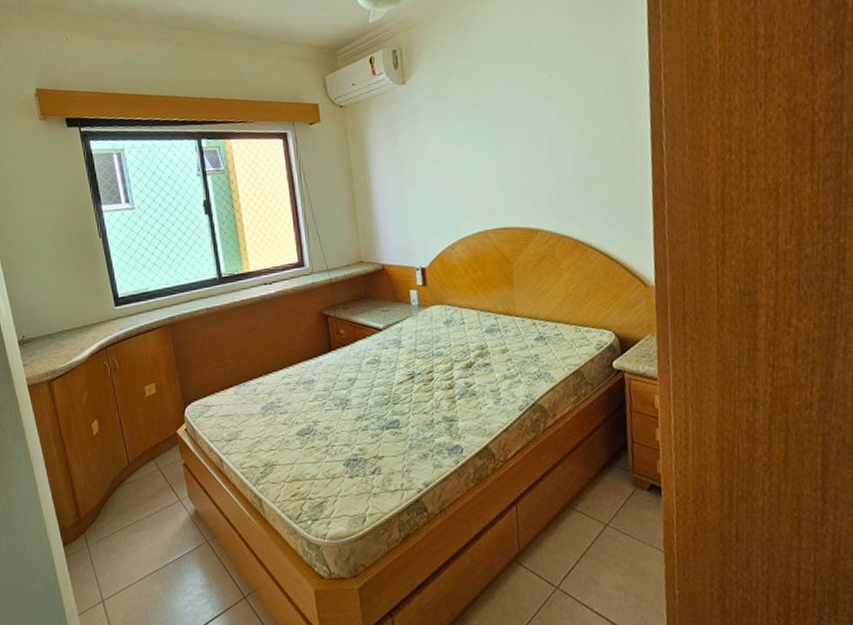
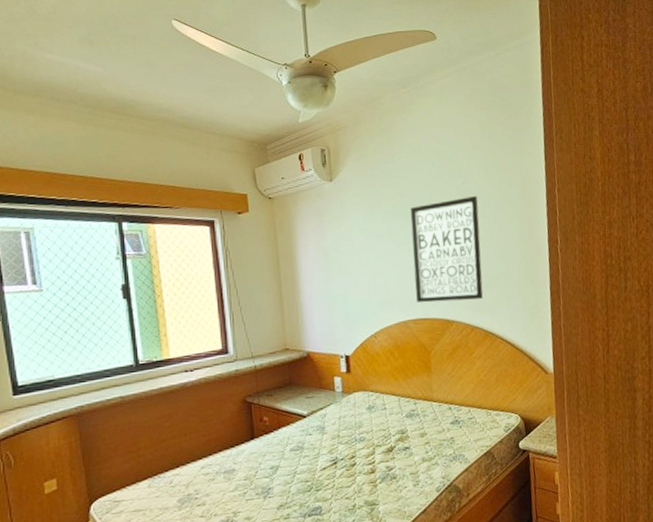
wall art: none [489,88,573,211] -> present [409,195,483,303]

